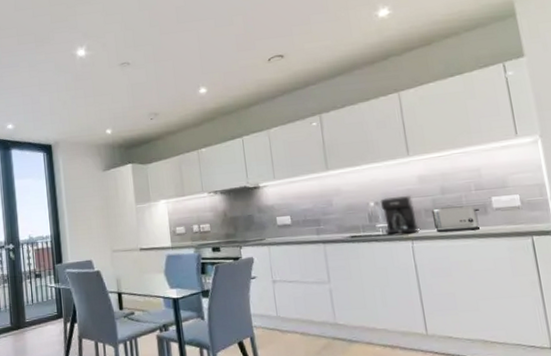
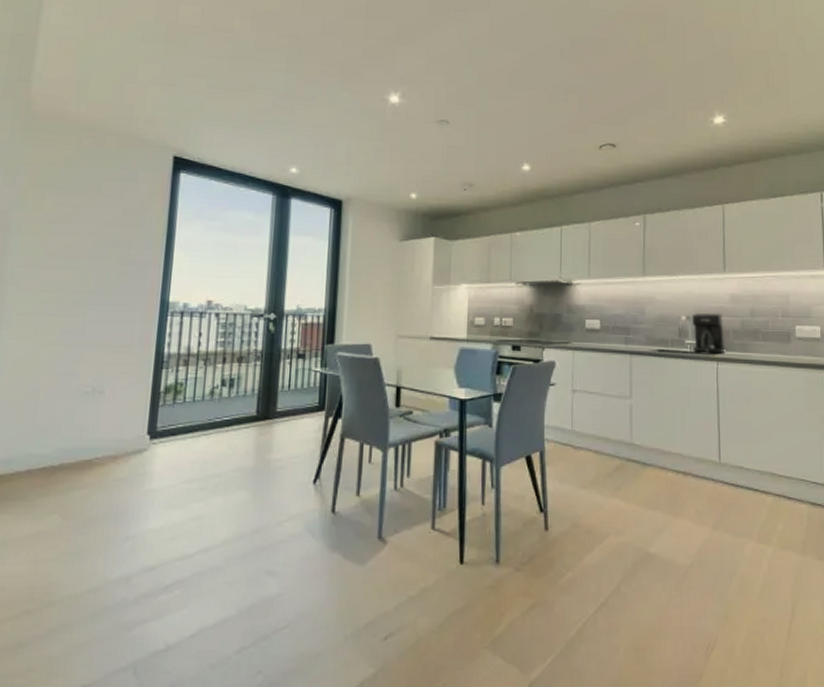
toaster: present [431,204,480,232] -> none [739,329,783,358]

